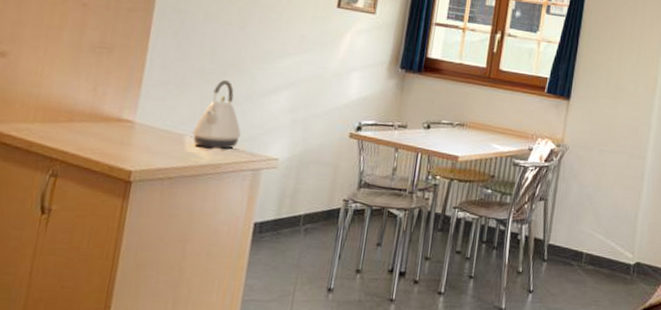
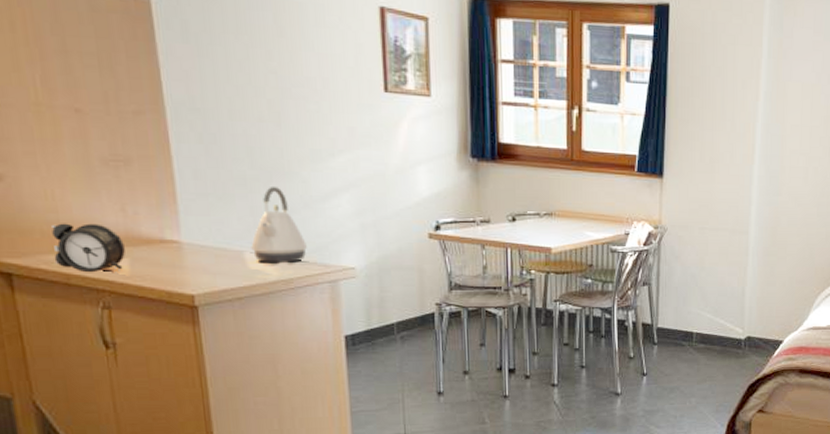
alarm clock: none [24,97,87,143] -> present [51,223,125,273]

